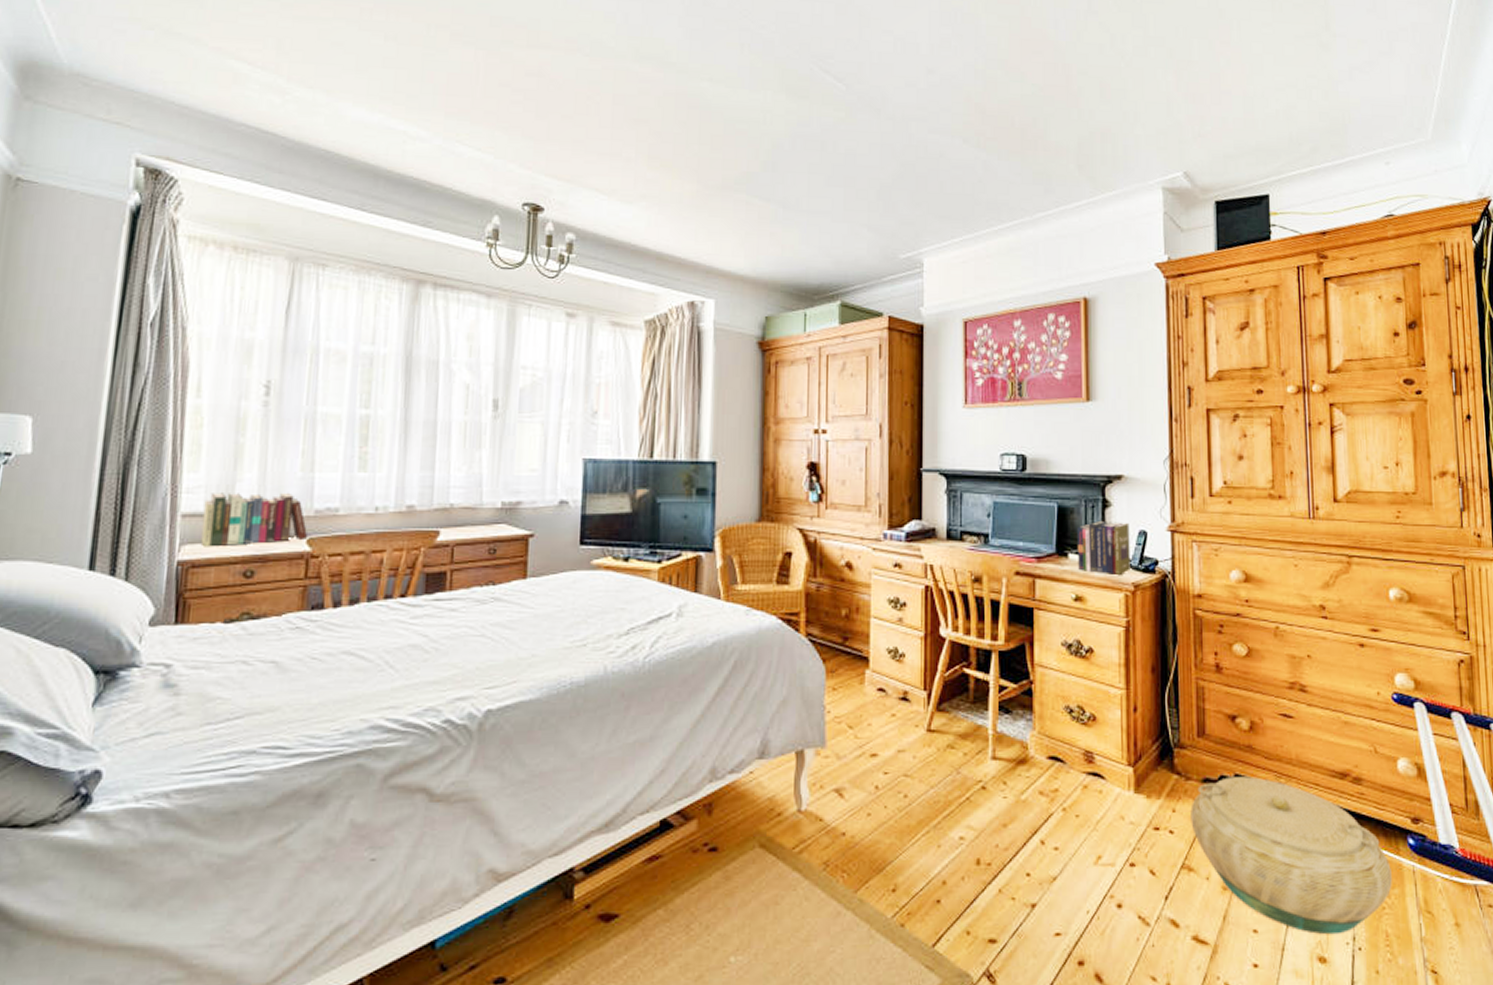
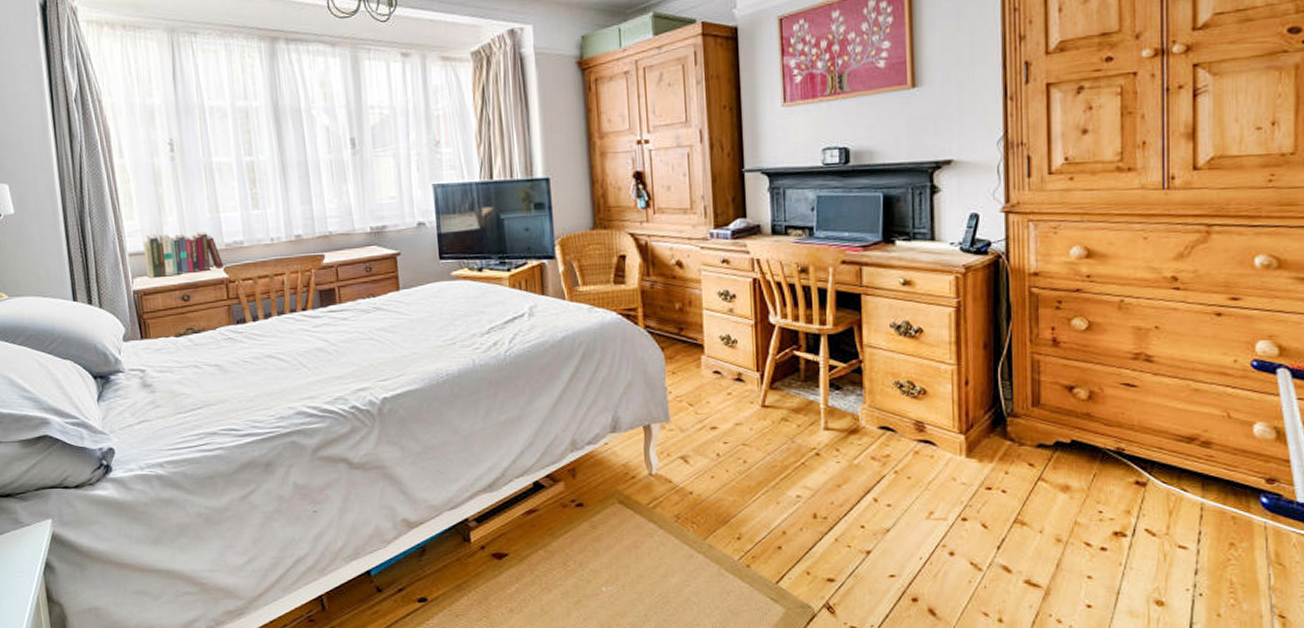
books: present [1076,520,1130,576] -> none [903,206,961,259]
basket: present [1190,777,1392,935] -> none [1024,442,1240,582]

